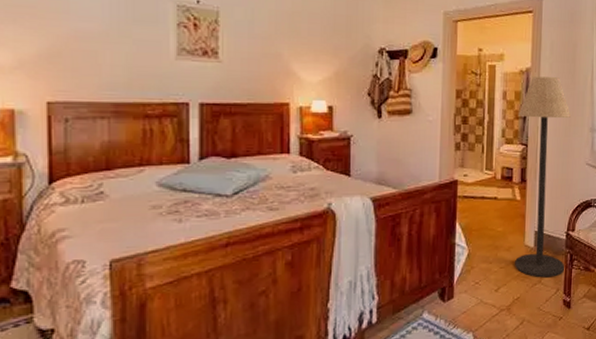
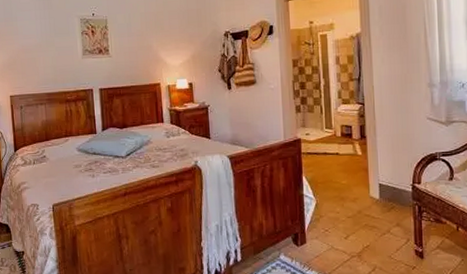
floor lamp: present [515,76,570,278] -> none [353,39,413,228]

